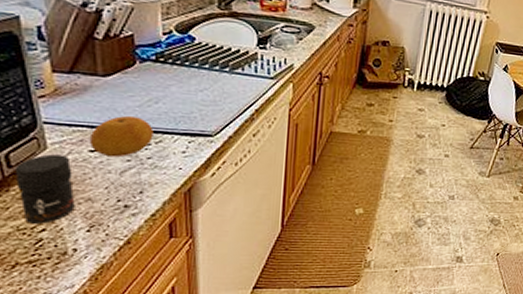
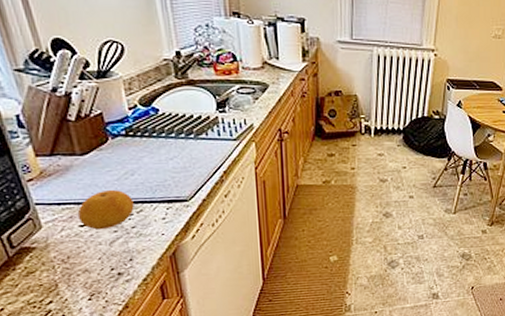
jar: present [14,154,75,224] -> none [16,232,75,297]

